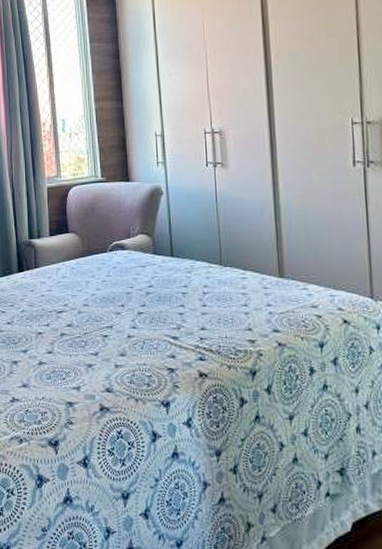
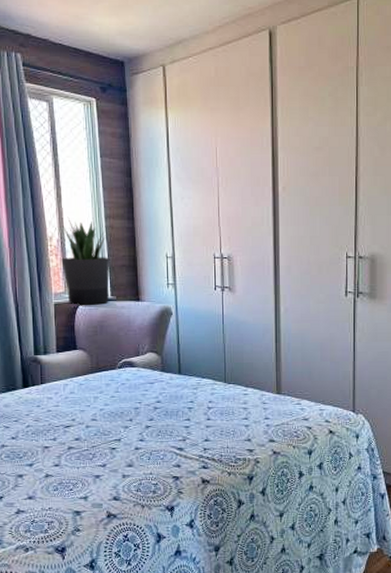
planter: none [54,102,100,188] -> present [61,216,110,305]

